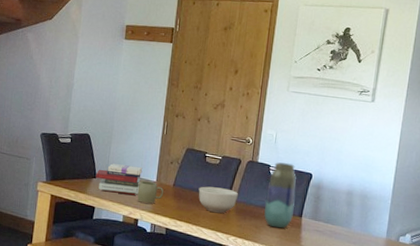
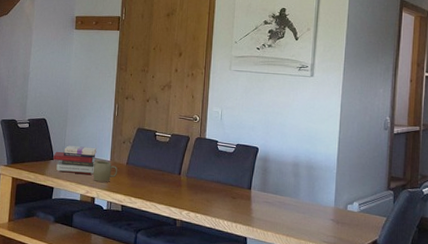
bowl: present [198,186,239,214] -> none [150,163,189,189]
vase: present [264,162,296,229] -> none [214,138,244,201]

